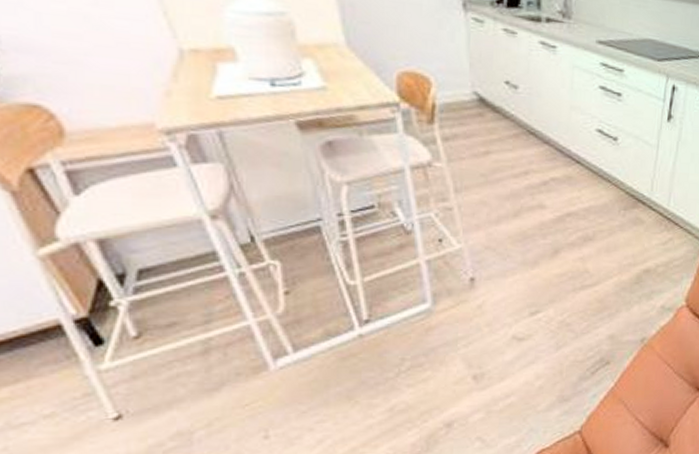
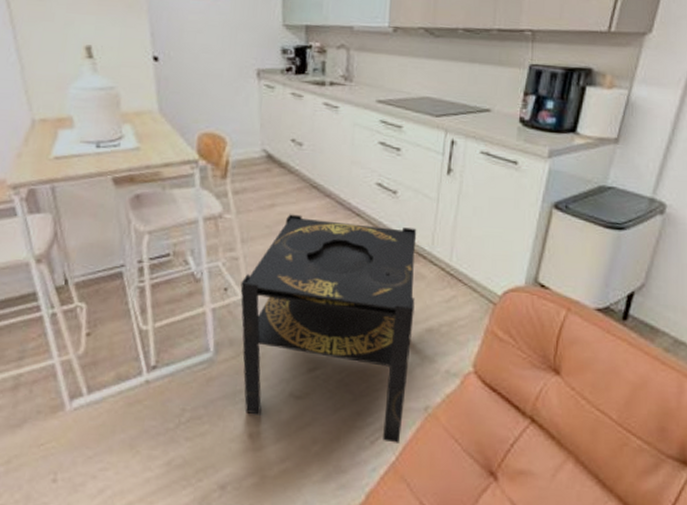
side table: none [456,162,637,372] -> present [240,214,417,443]

